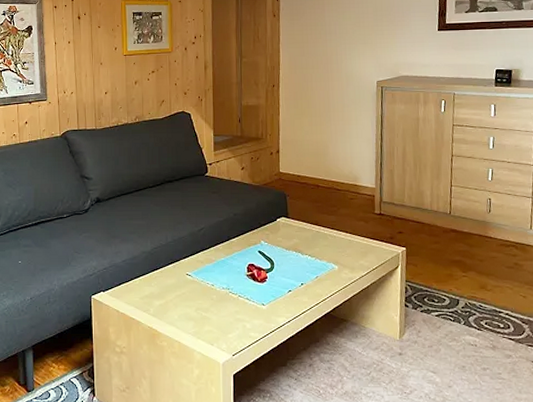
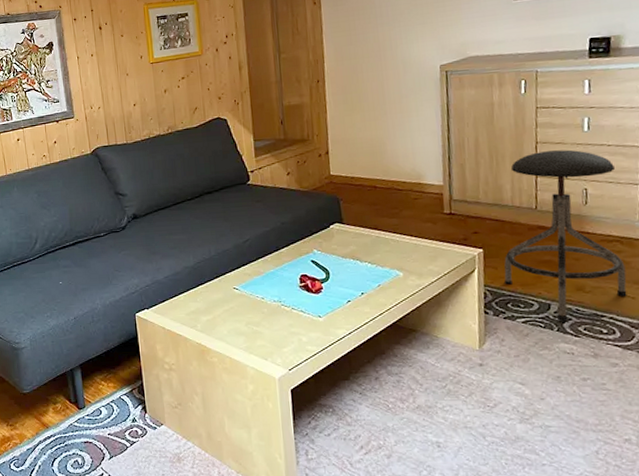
stool: none [422,163,520,315] -> present [504,149,627,321]

